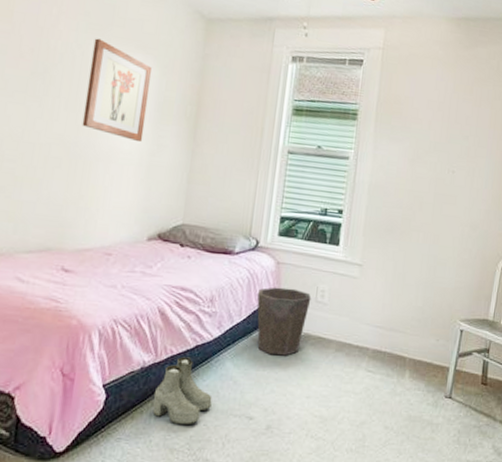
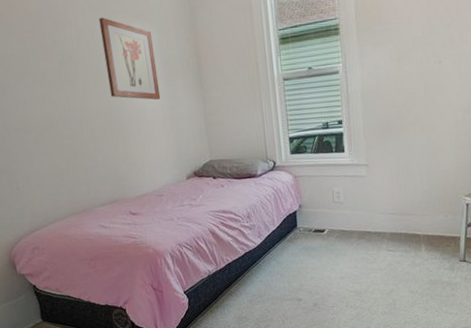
boots: present [152,357,212,425] -> none [222,262,268,312]
waste bin: present [257,287,312,356] -> none [283,195,330,251]

